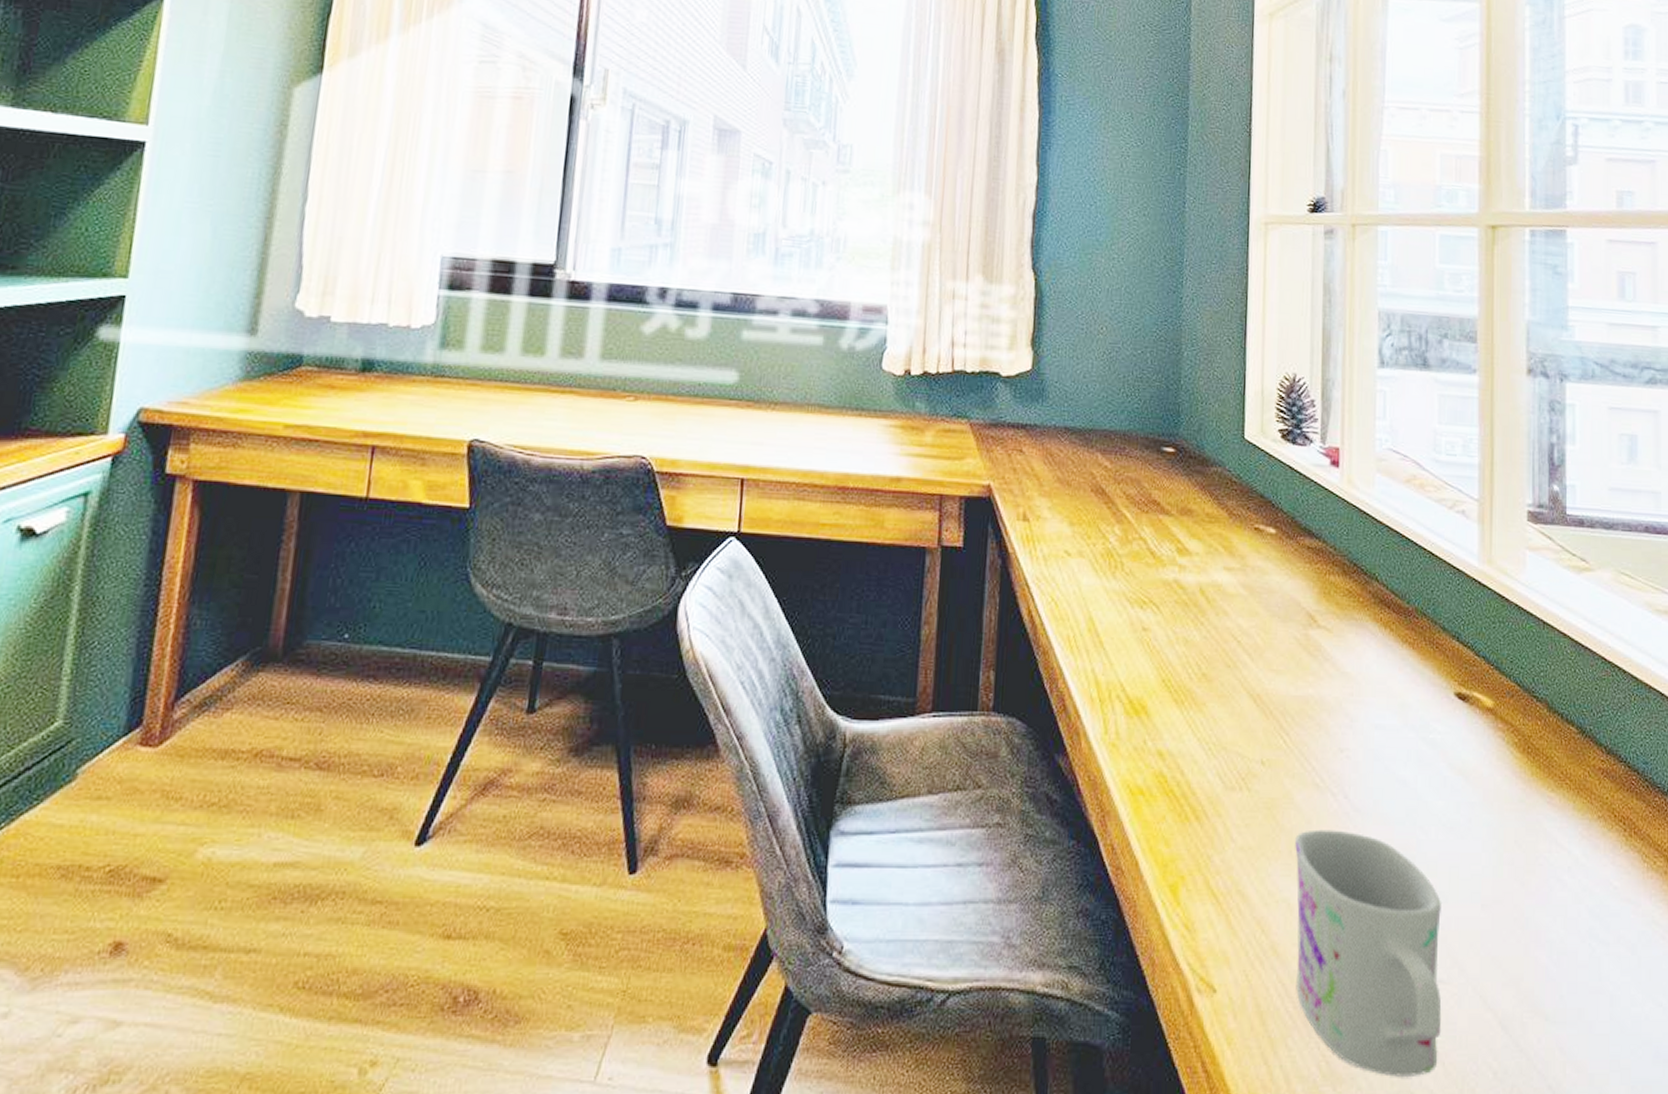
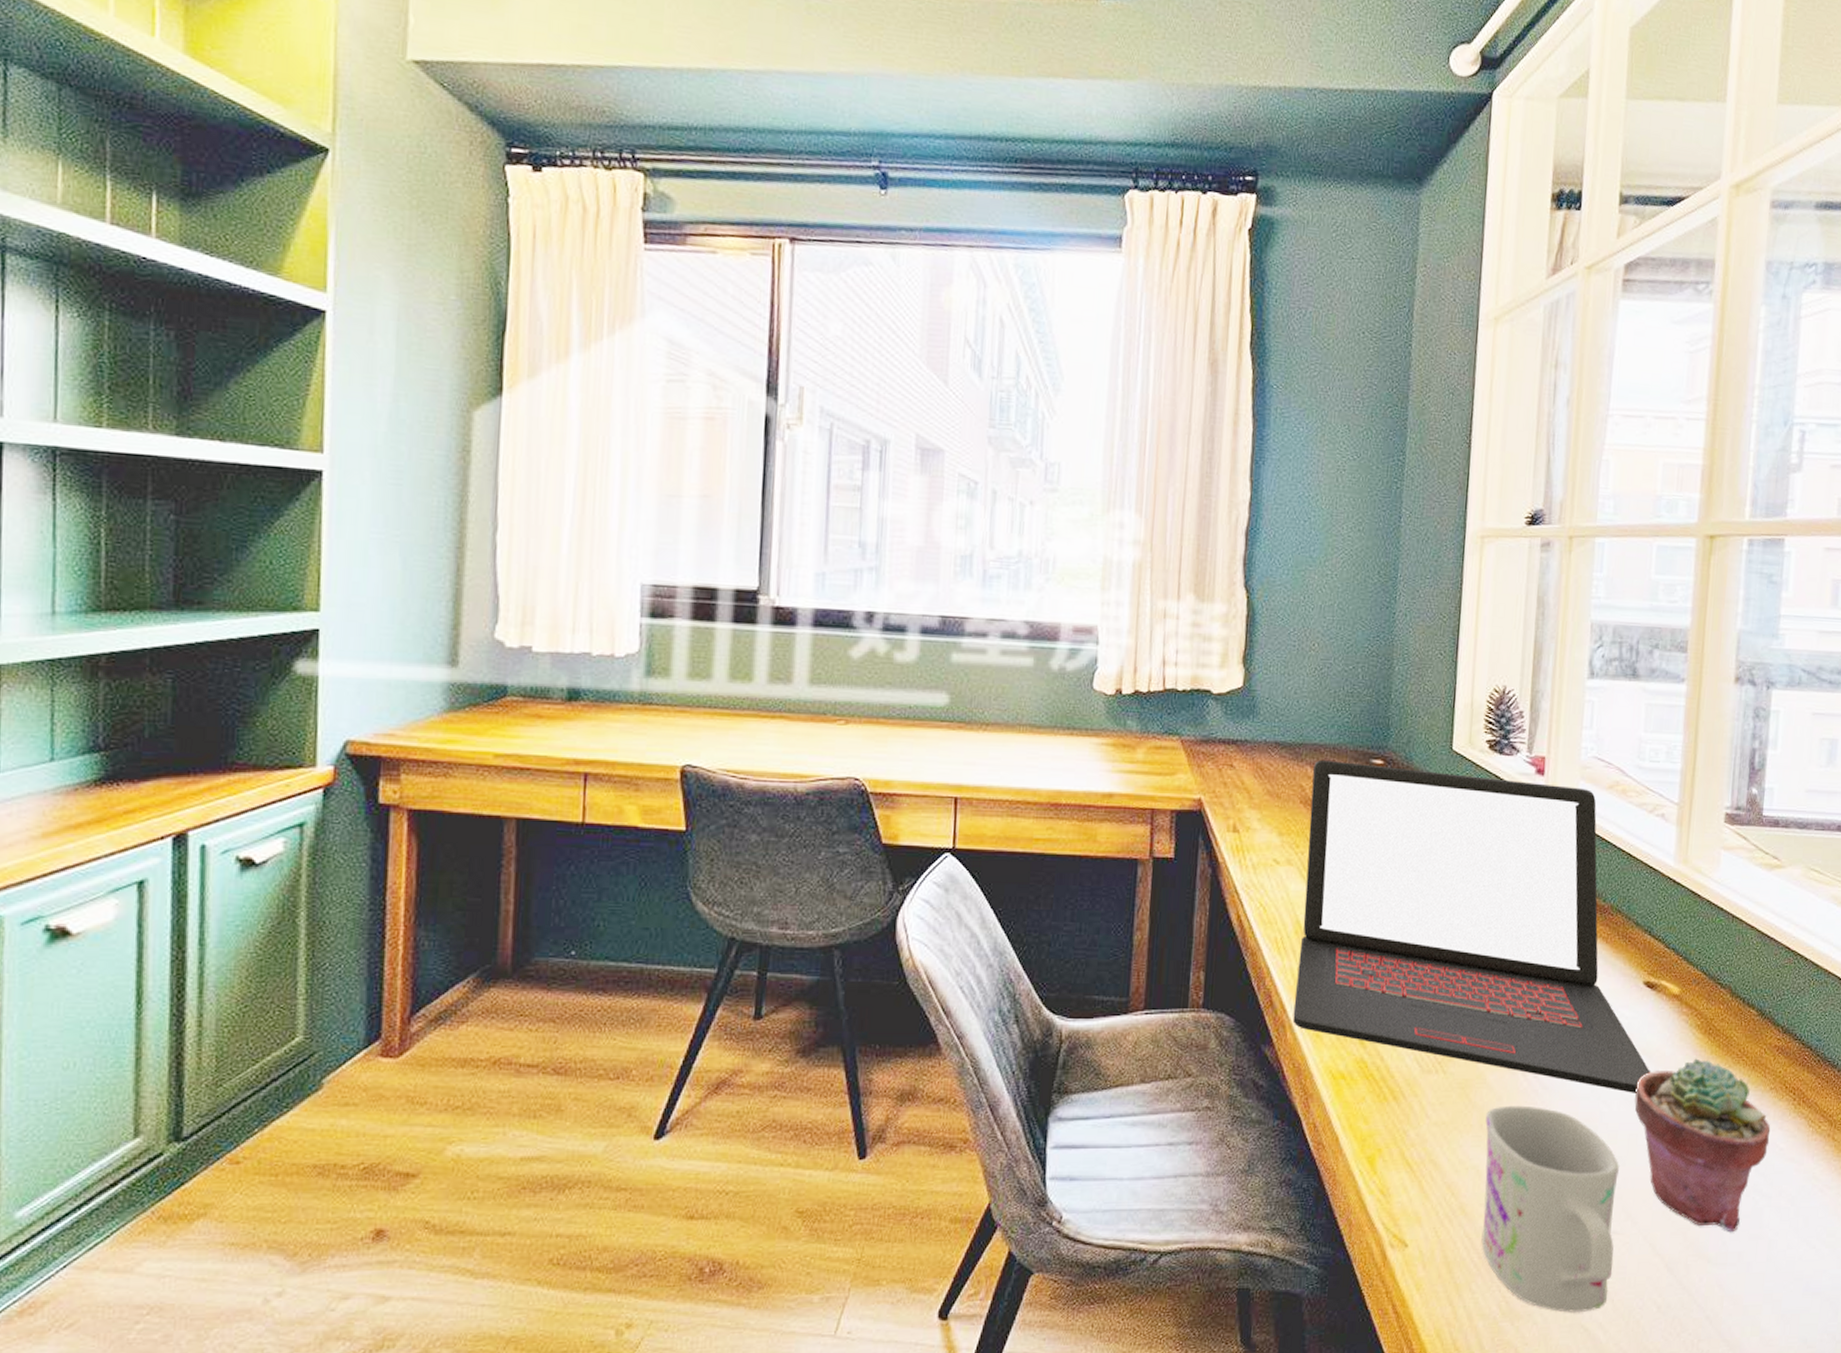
laptop: none [1087,446,1468,819] -> present [1292,759,1650,1093]
potted succulent: none [1454,780,1602,983] -> present [1635,1058,1771,1231]

